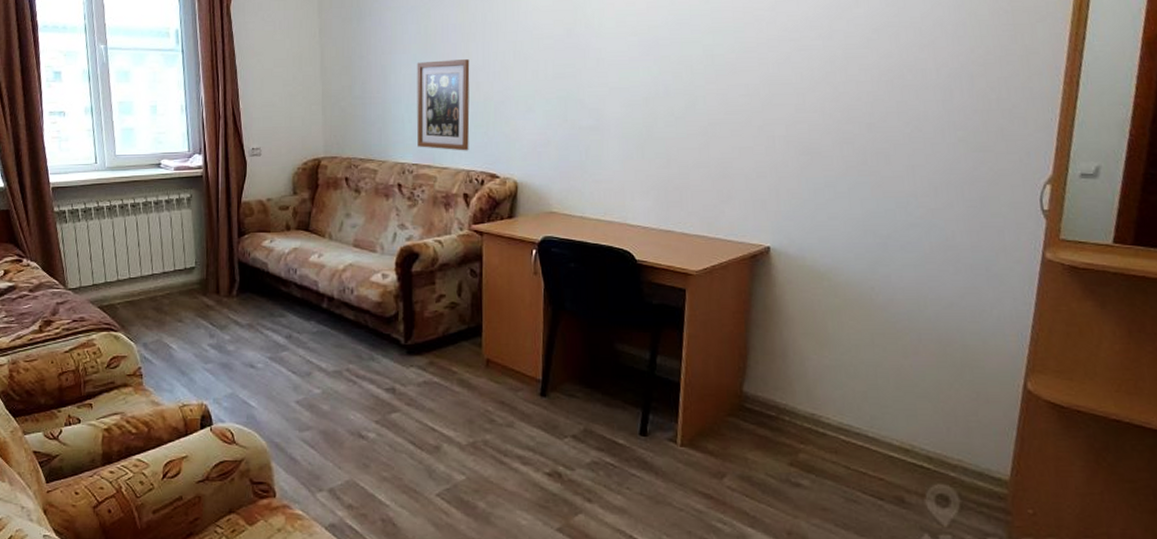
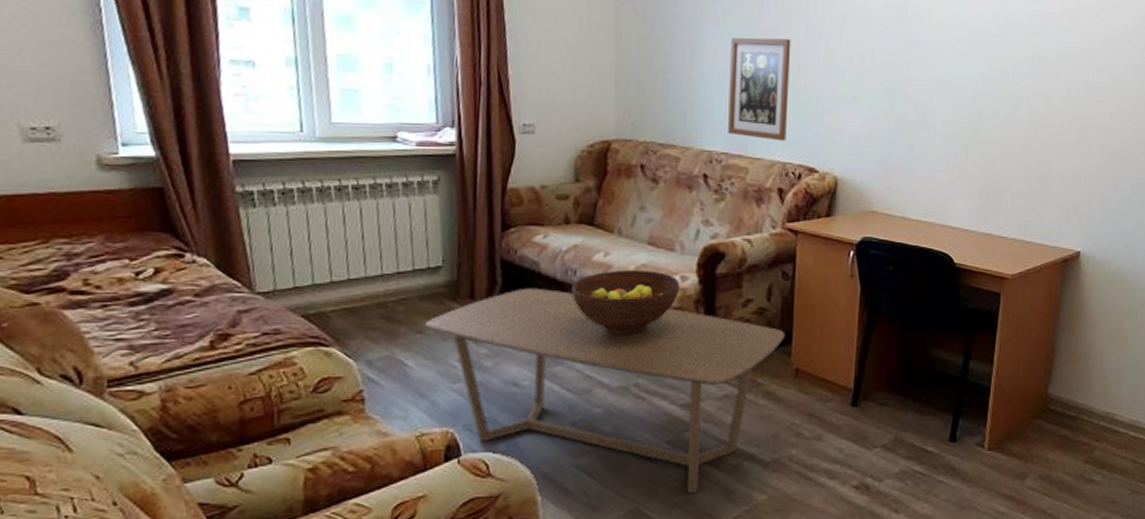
coffee table: none [183,284,476,469] -> present [424,288,785,493]
fruit bowl: none [294,269,381,325] -> present [572,271,680,335]

